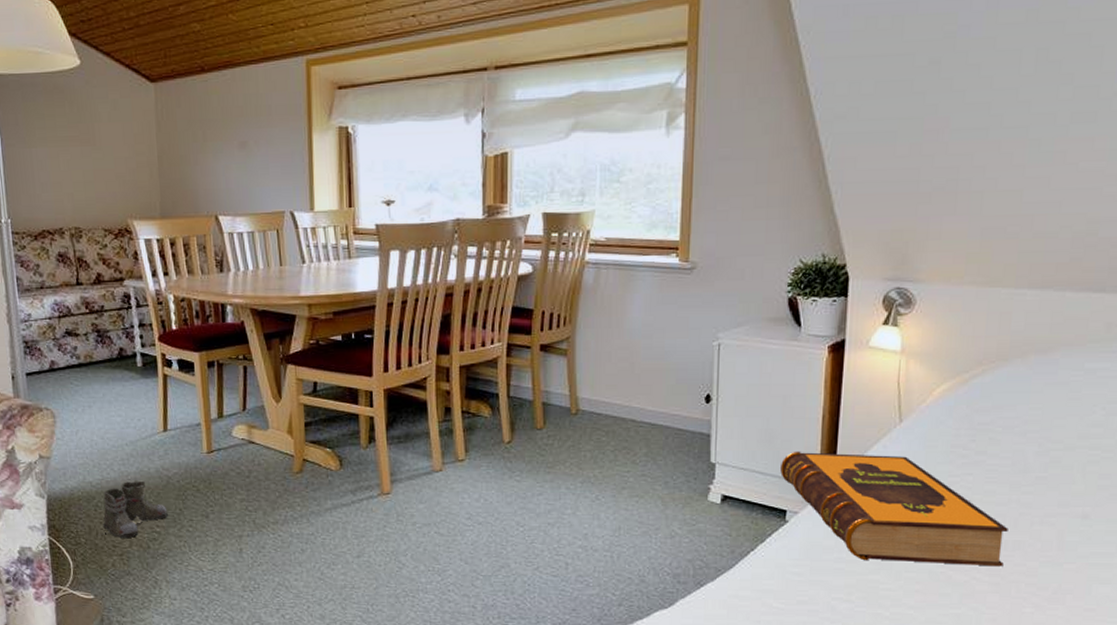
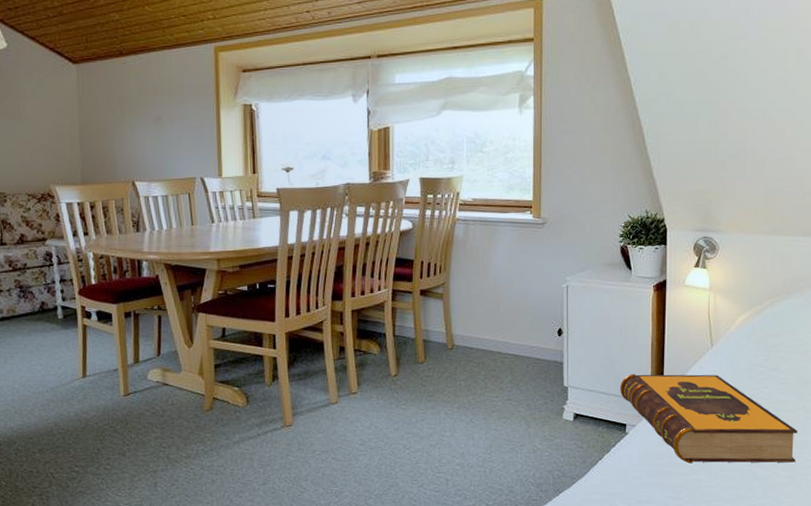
boots: present [96,482,168,538] -> none [17,425,86,480]

